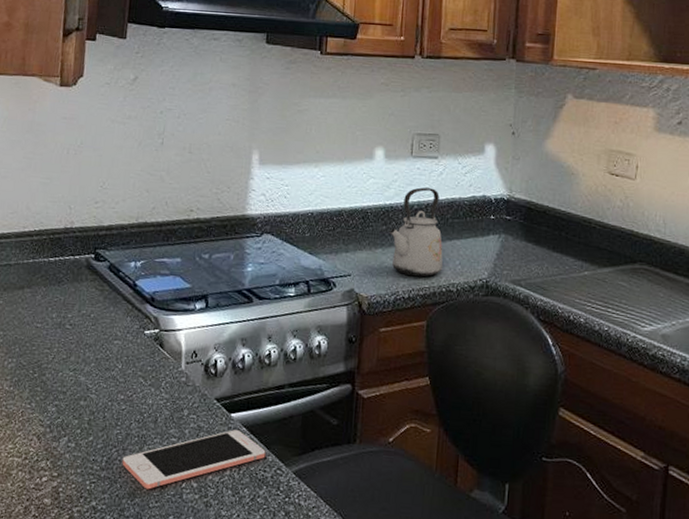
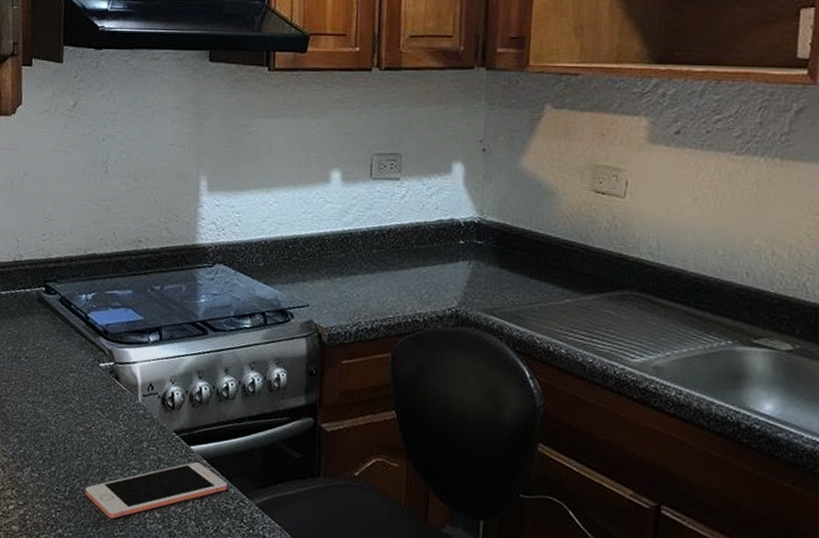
kettle: present [390,187,443,277] -> none [349,212,408,307]

